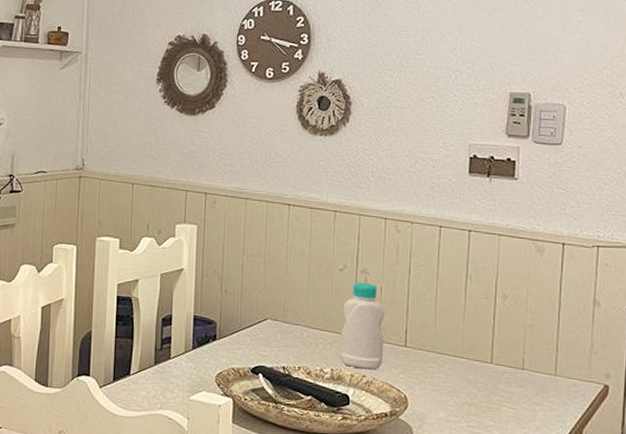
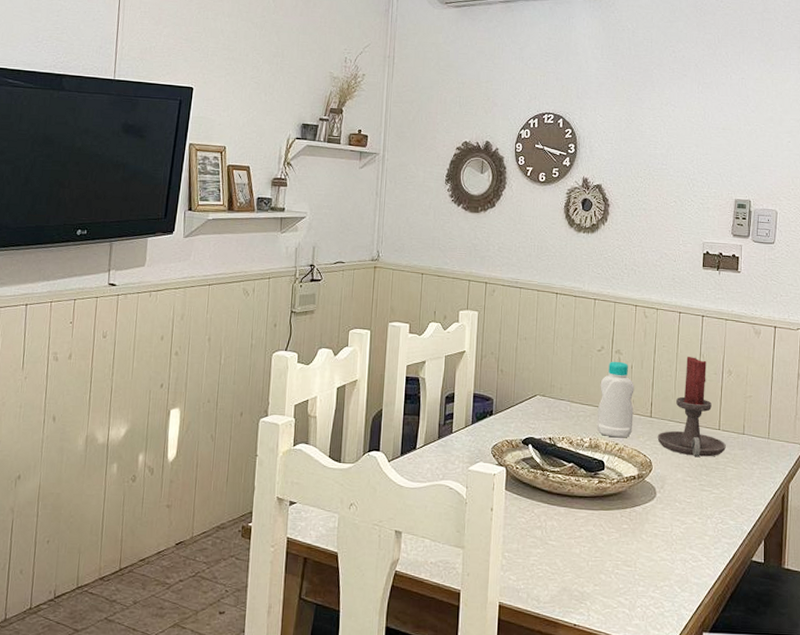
candle holder: none [414,278,500,395] -> present [657,357,726,458]

